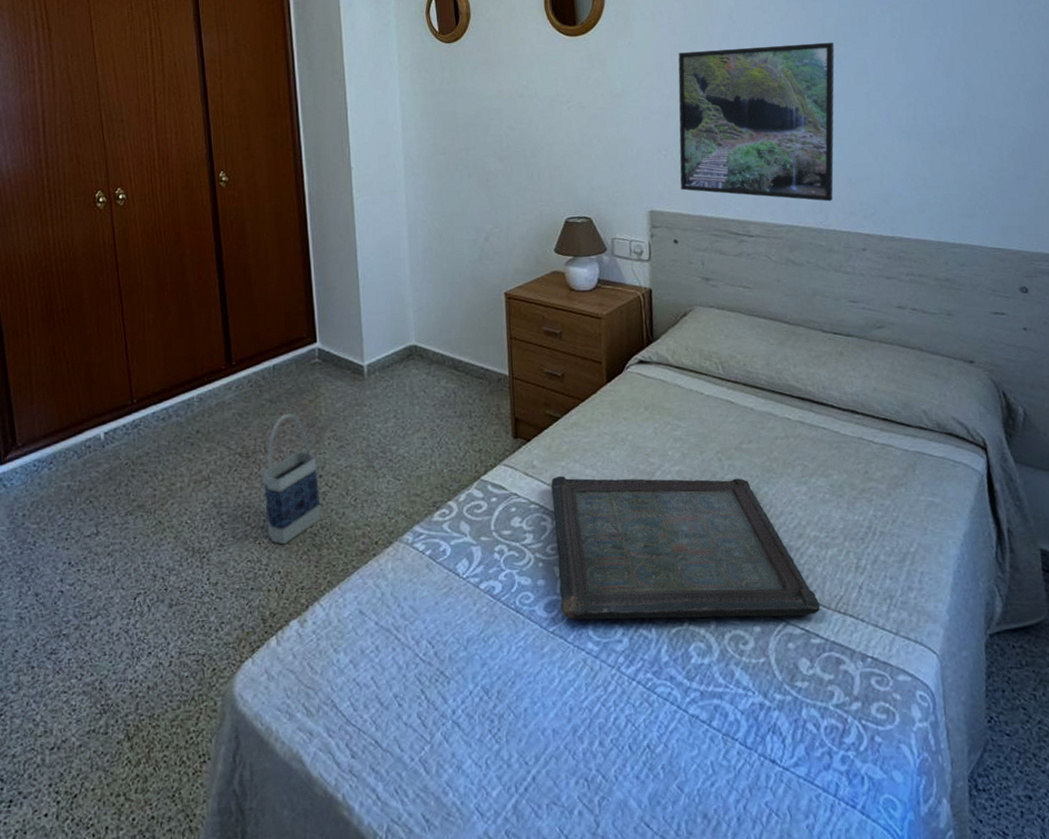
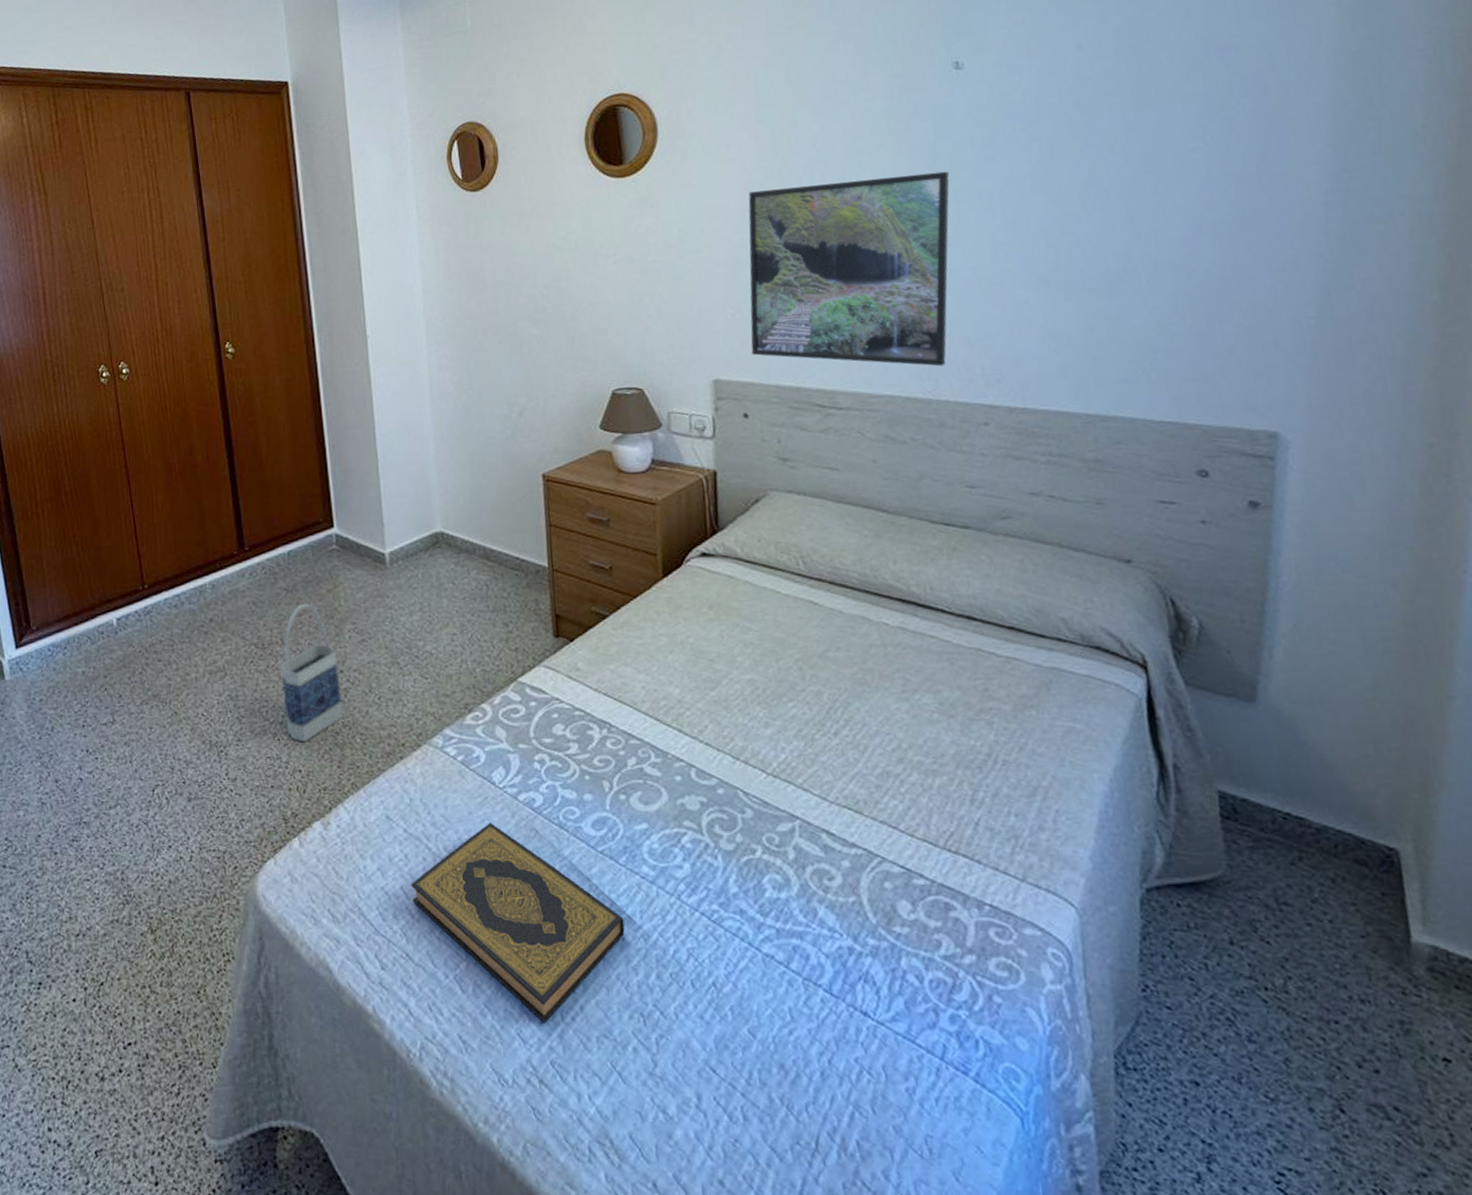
hardback book: none [381,611,572,796] -> present [411,823,625,1023]
serving tray: present [551,476,820,620] -> none [598,681,925,852]

